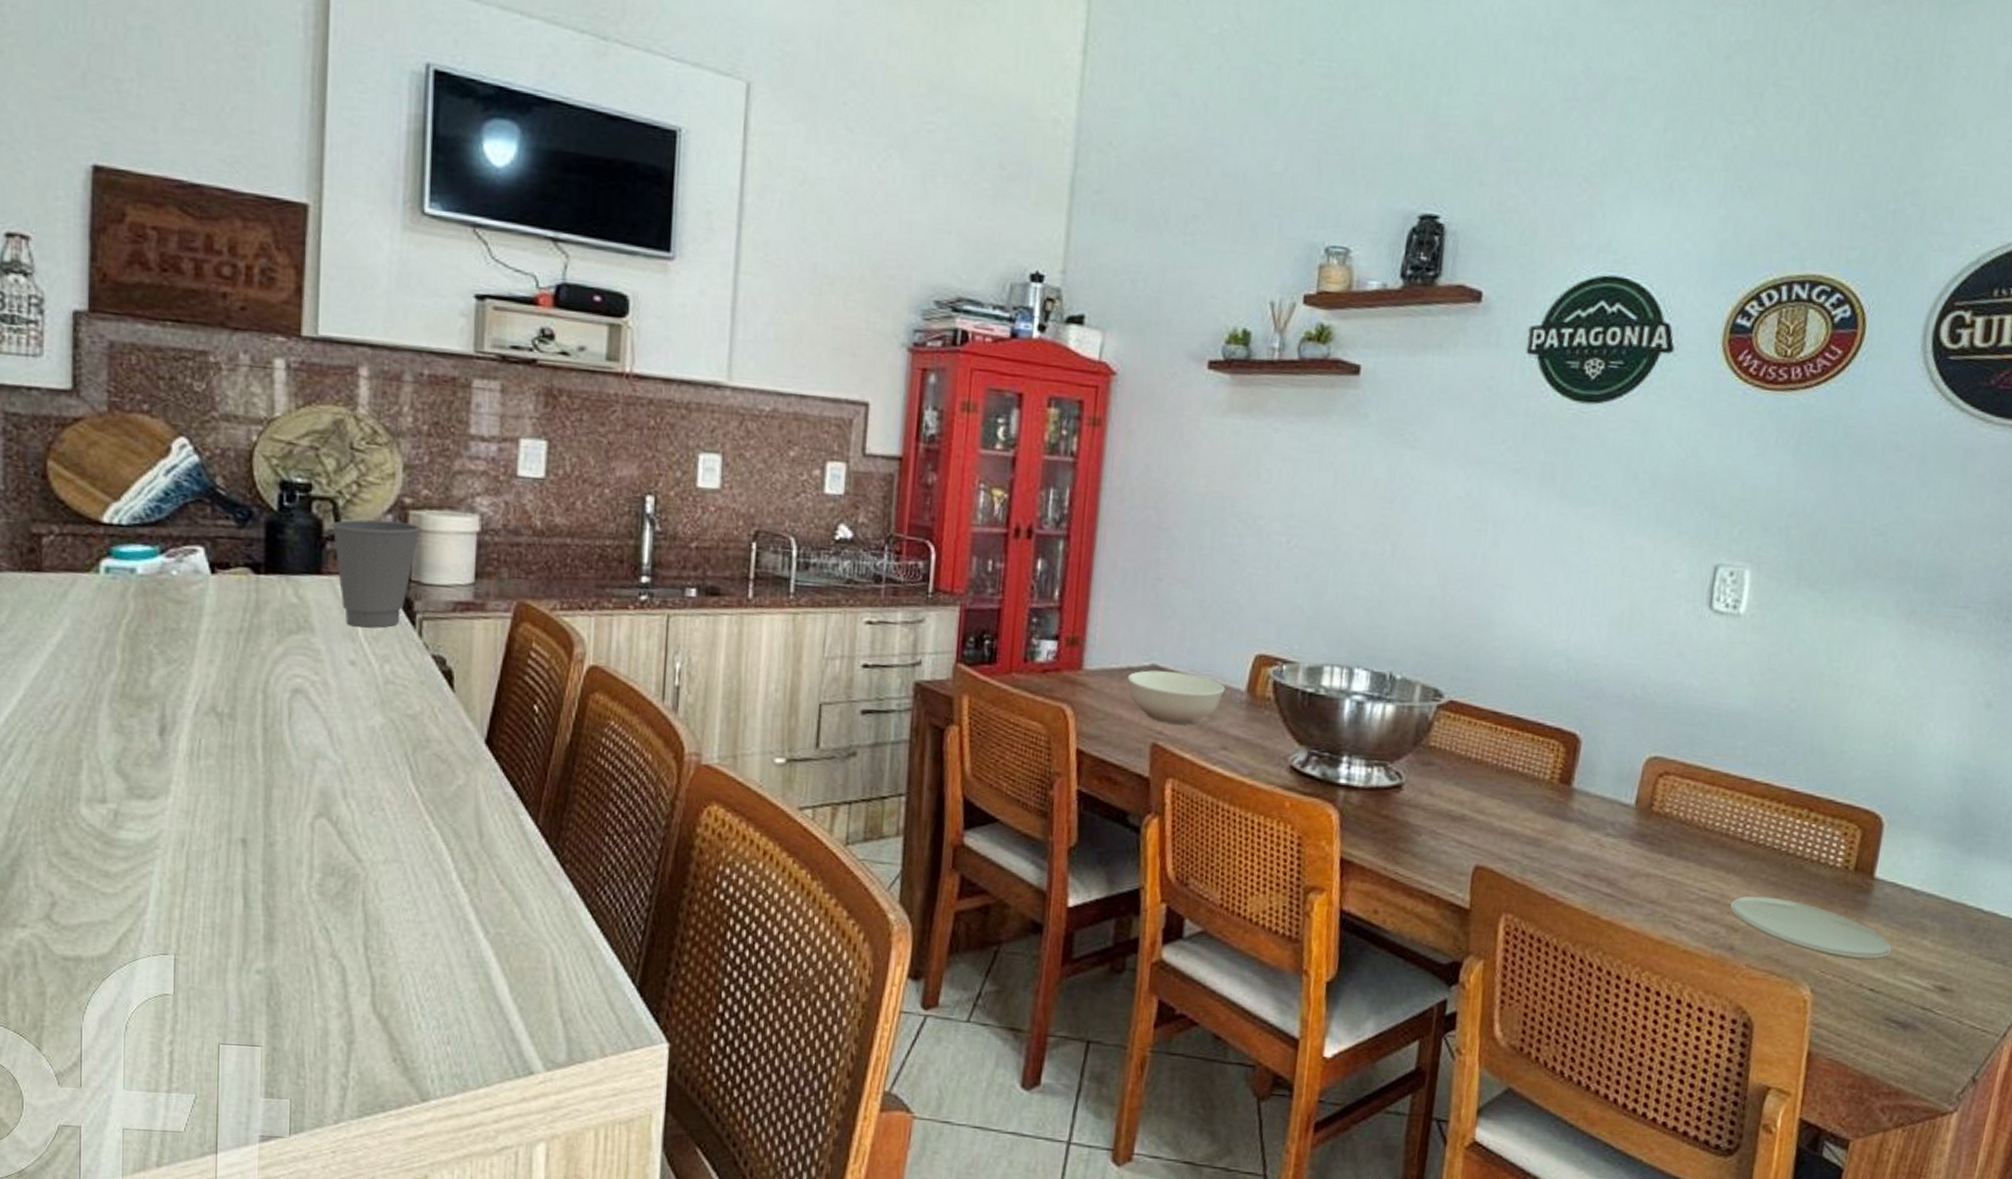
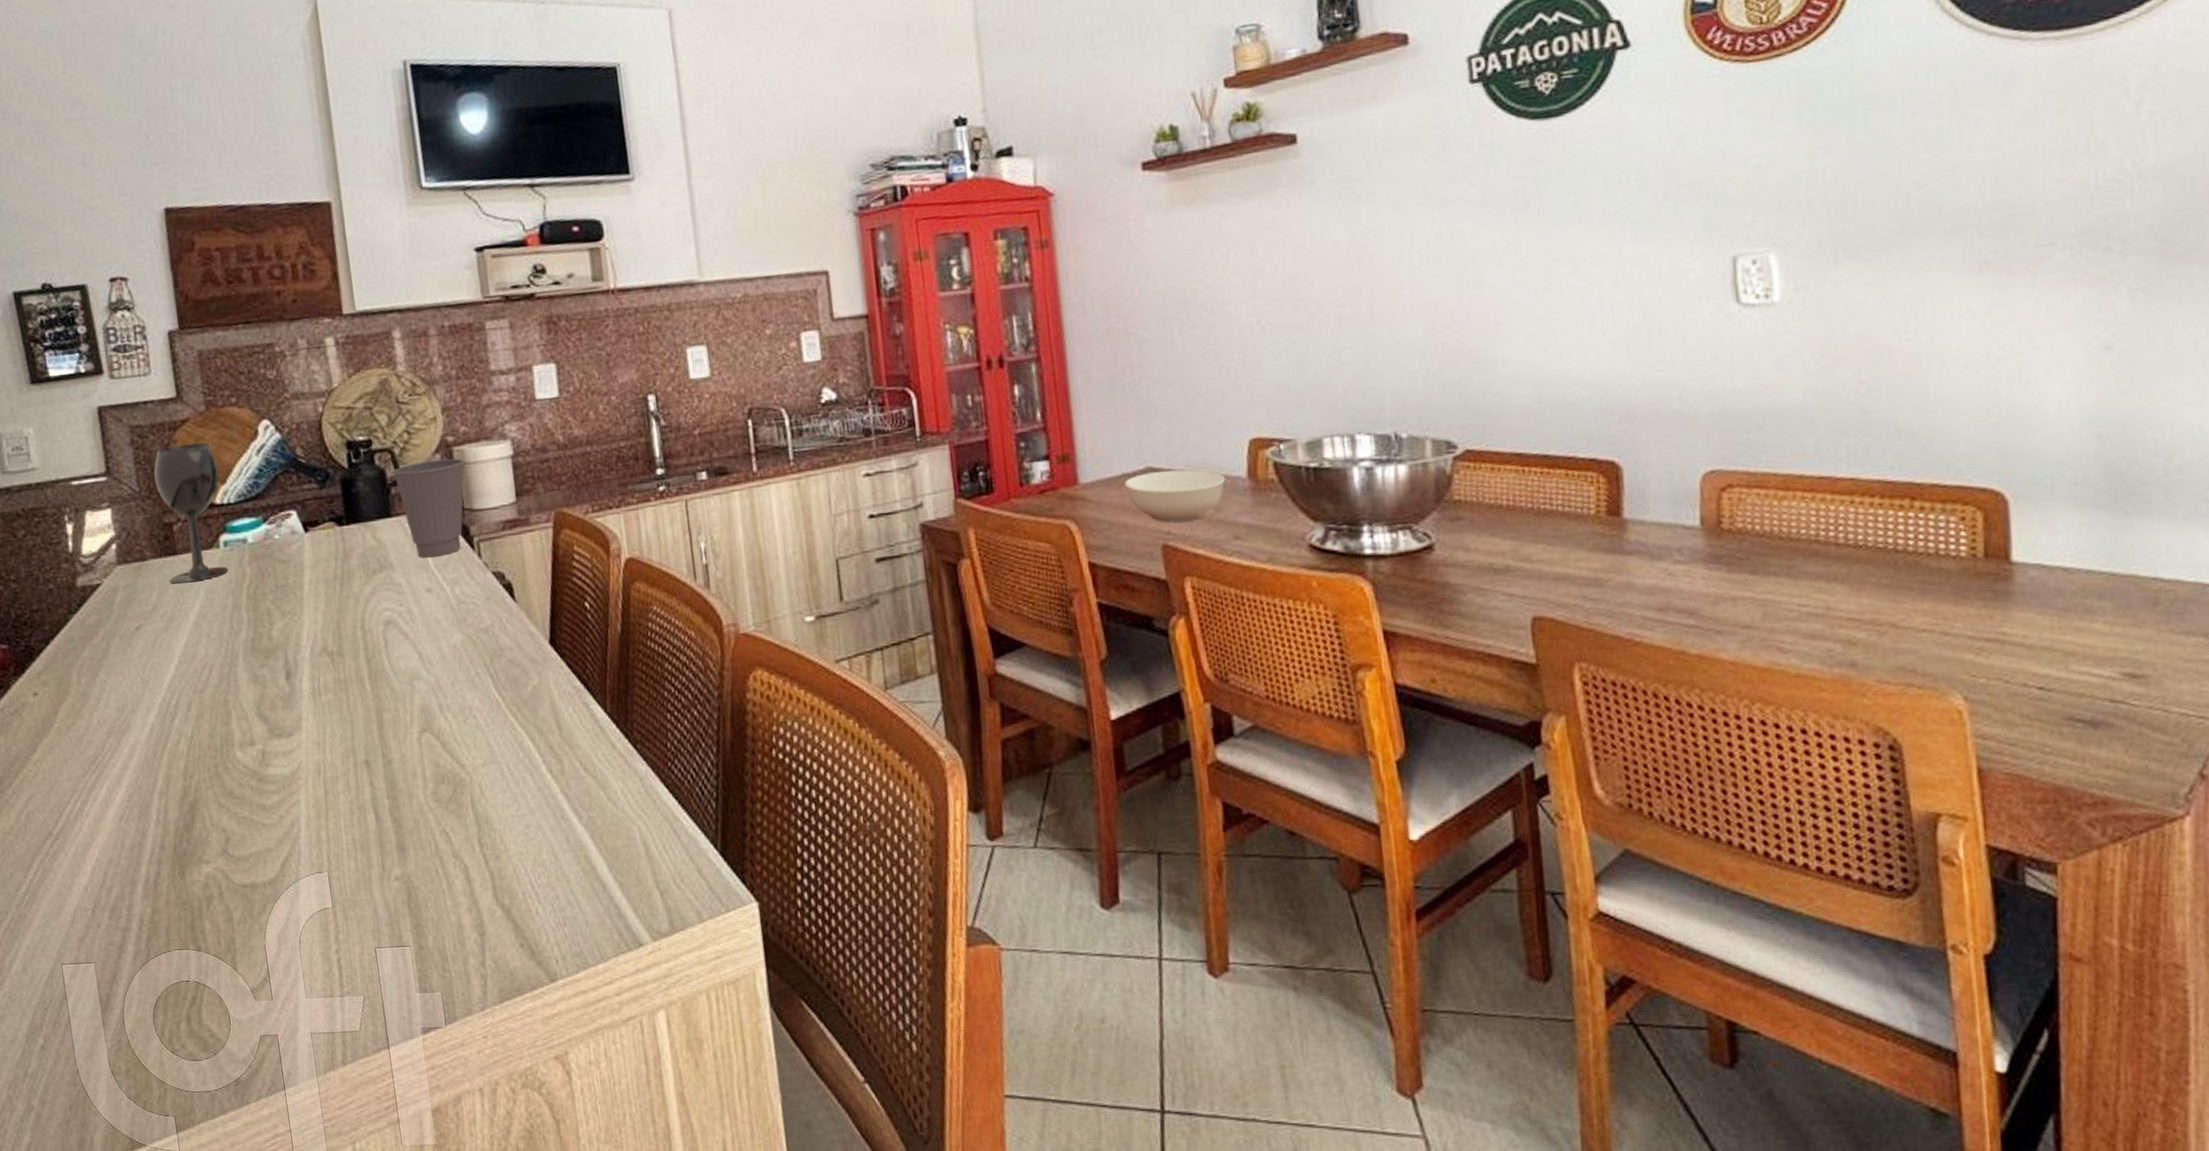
wine glass: none [26,445,113,607] -> present [153,442,229,584]
plate: present [1730,896,1892,960] -> none [1840,601,2056,658]

